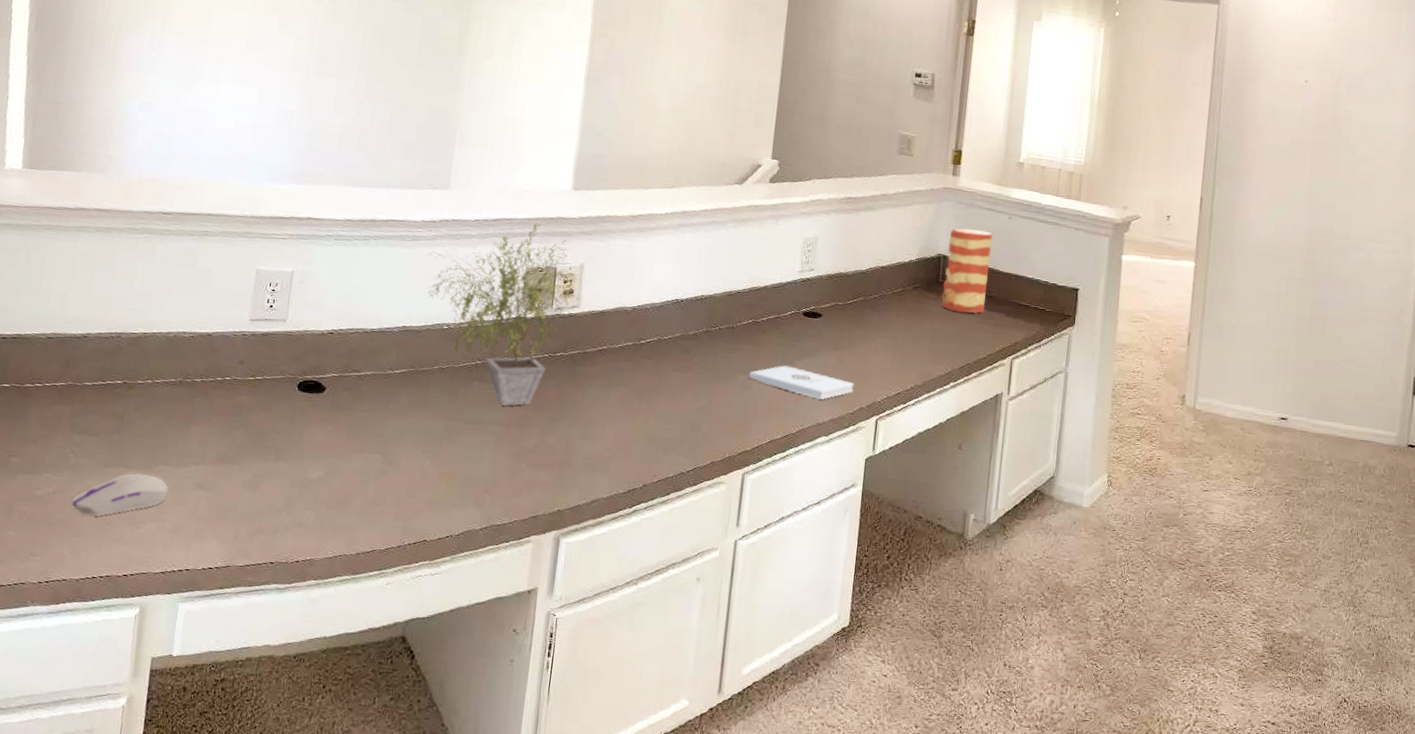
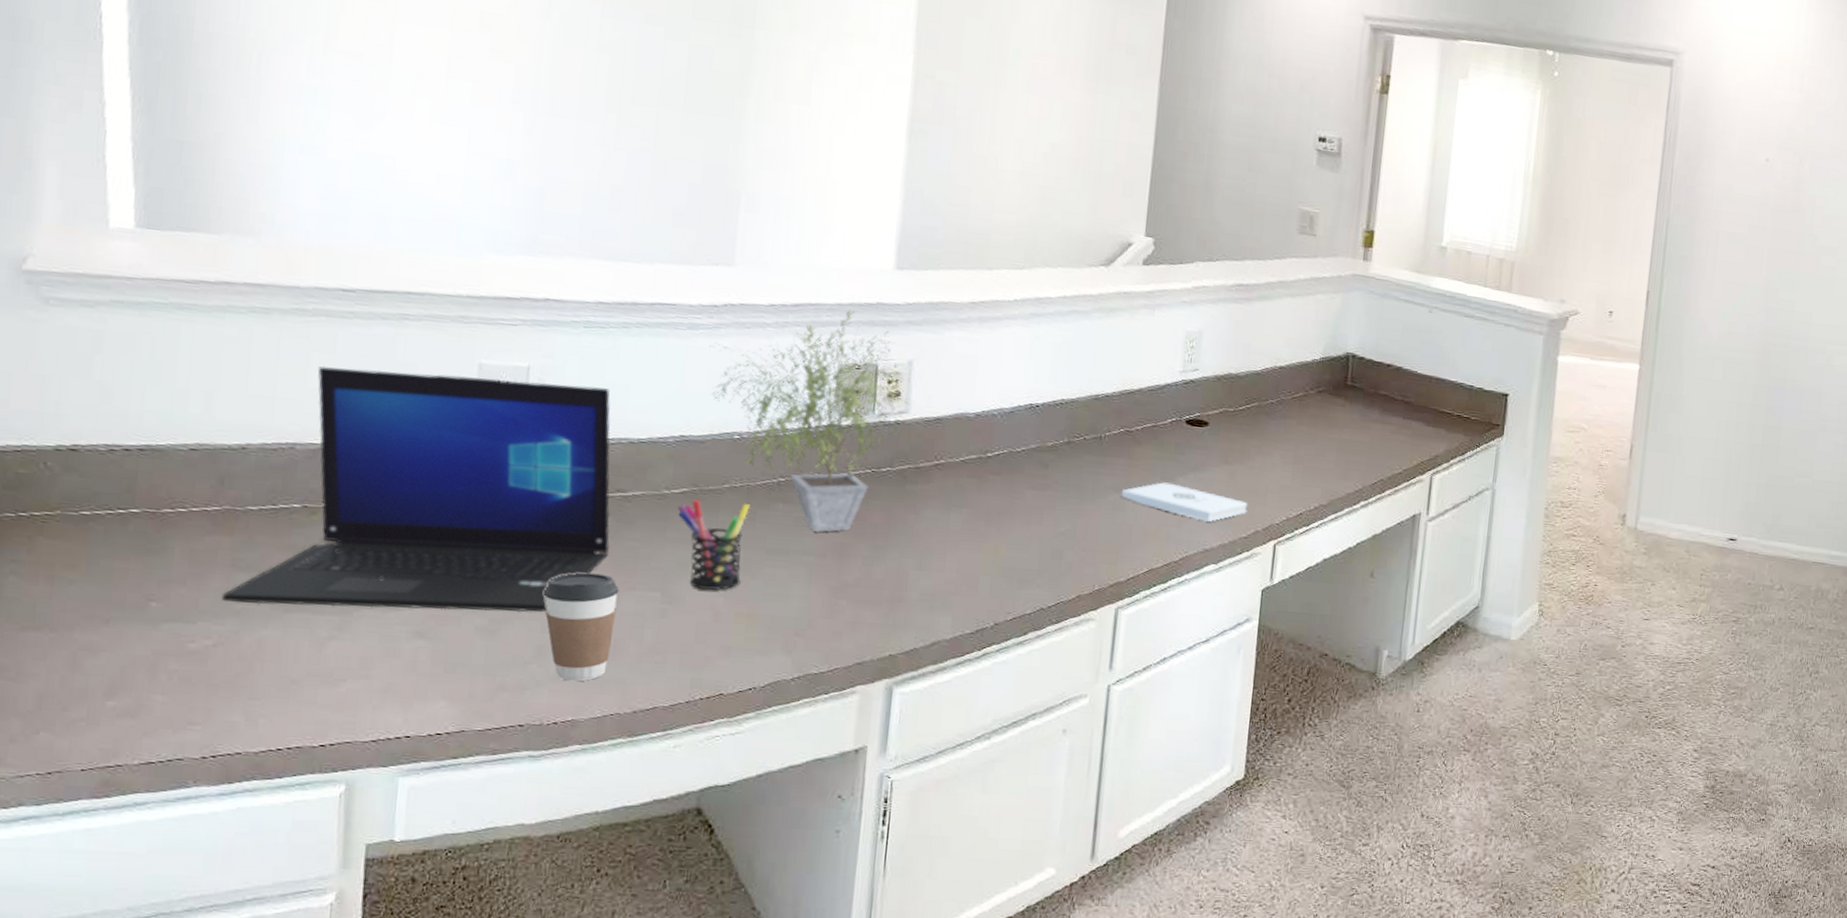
laptop: none [61,272,352,470] -> present [221,365,611,613]
computer mouse: present [71,473,169,516] -> none [240,620,375,674]
coffee cup: none [294,437,351,528] -> present [544,572,620,682]
pen holder: none [398,378,453,454] -> present [677,499,750,590]
vase: present [942,228,993,313] -> none [1350,322,1411,422]

